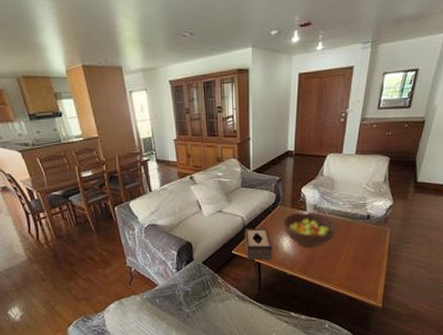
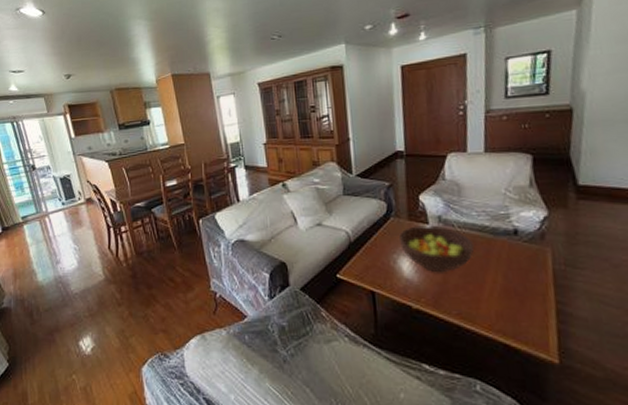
tissue box: present [245,228,273,260] -> none [351,245,390,288]

